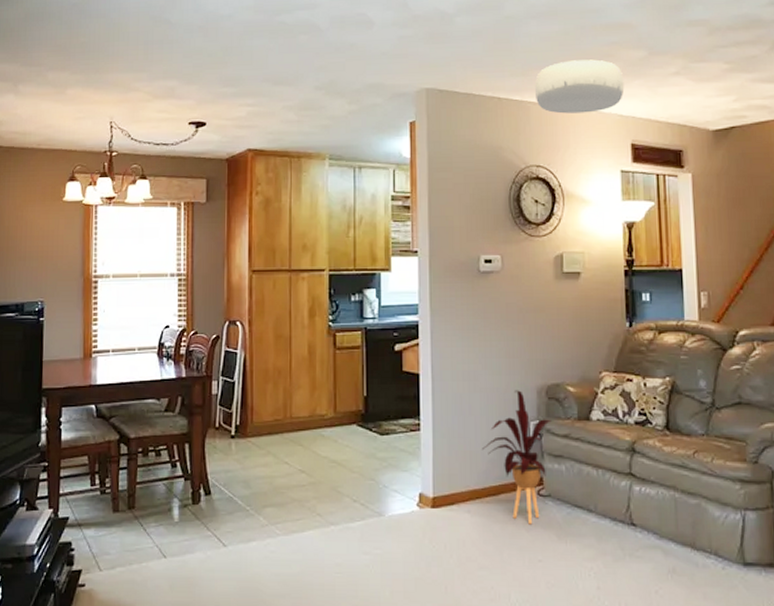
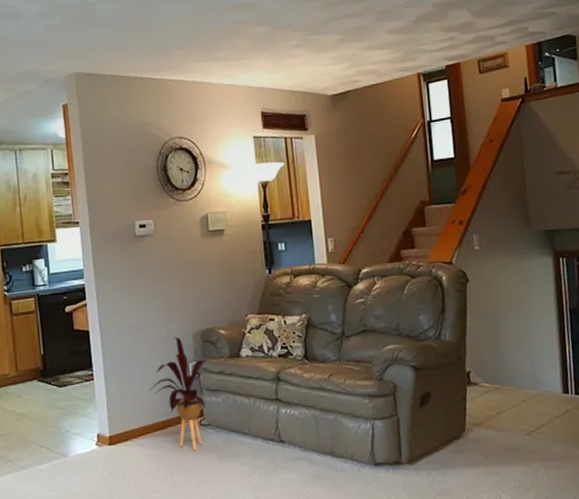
ceiling light: present [534,59,625,114] -> none [172,37,253,89]

